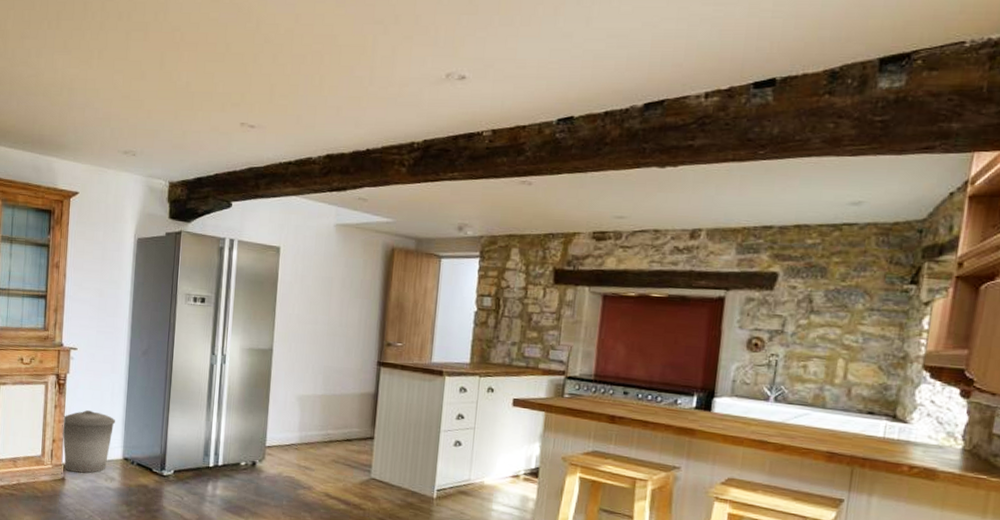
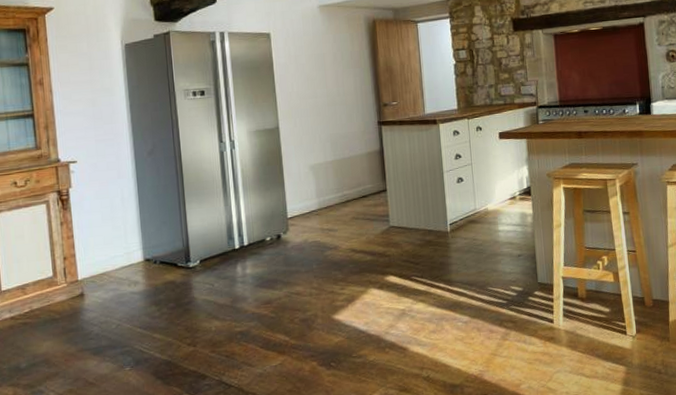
trash can: present [62,410,115,473] -> none [72,220,130,286]

